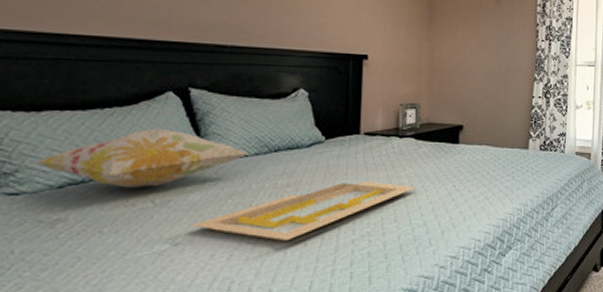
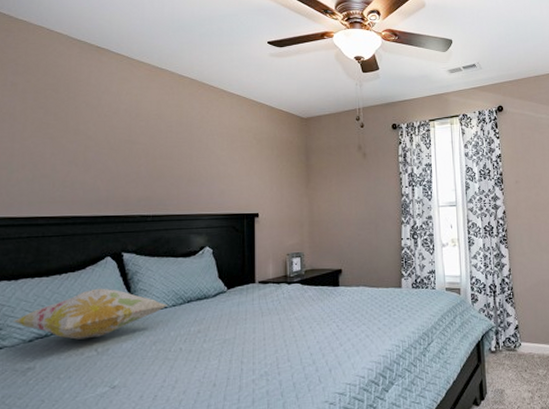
serving tray: present [191,181,417,241] -> none [124,325,305,382]

